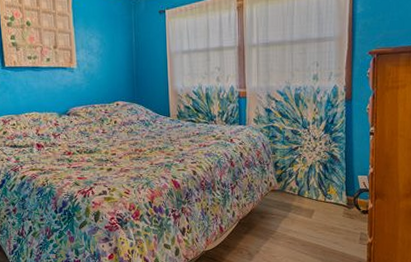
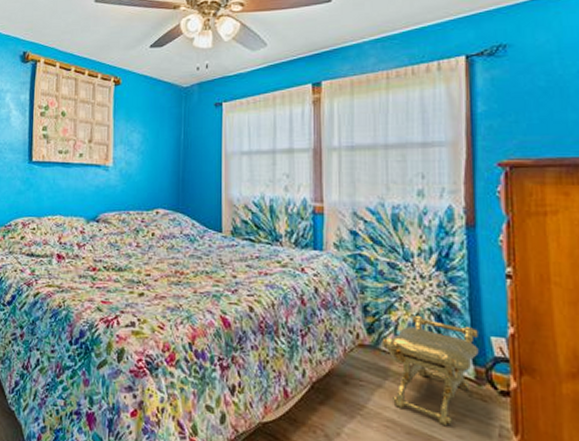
stool: none [287,165,350,238] -> present [381,315,479,427]

